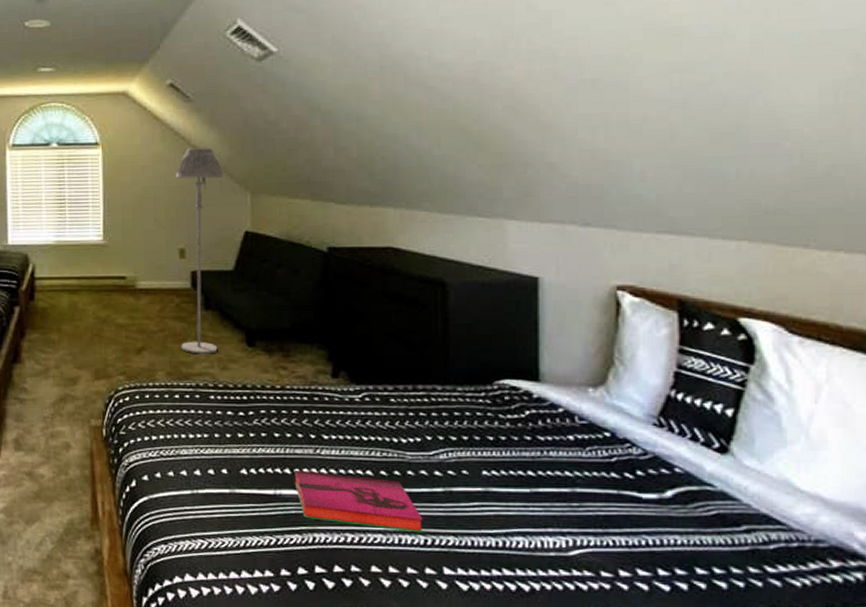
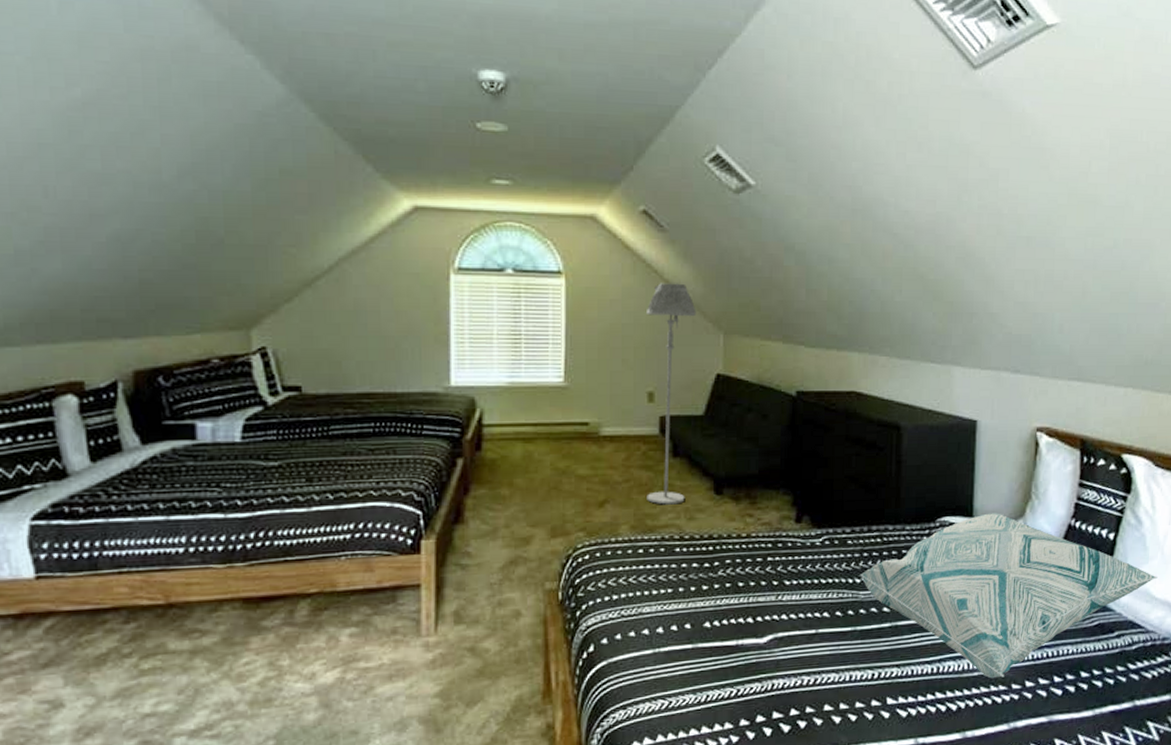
hardback book: present [294,470,423,533] -> none [756,618,872,668]
decorative pillow: none [406,378,802,562] -> present [860,513,1158,678]

